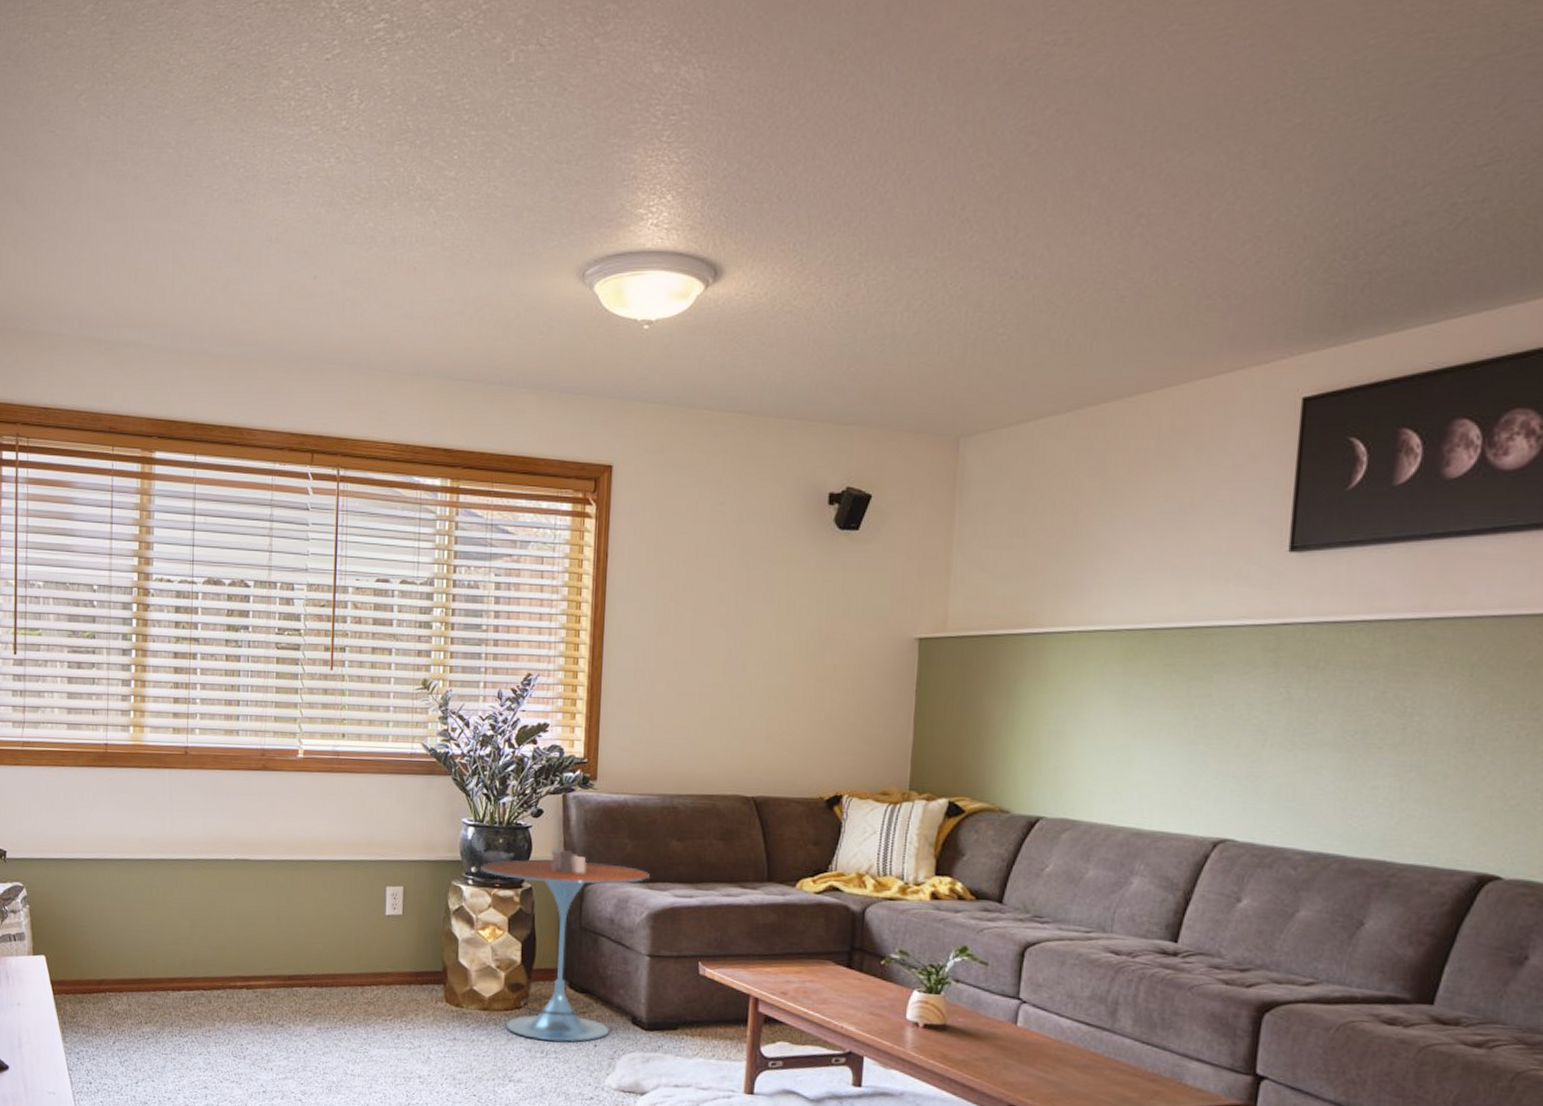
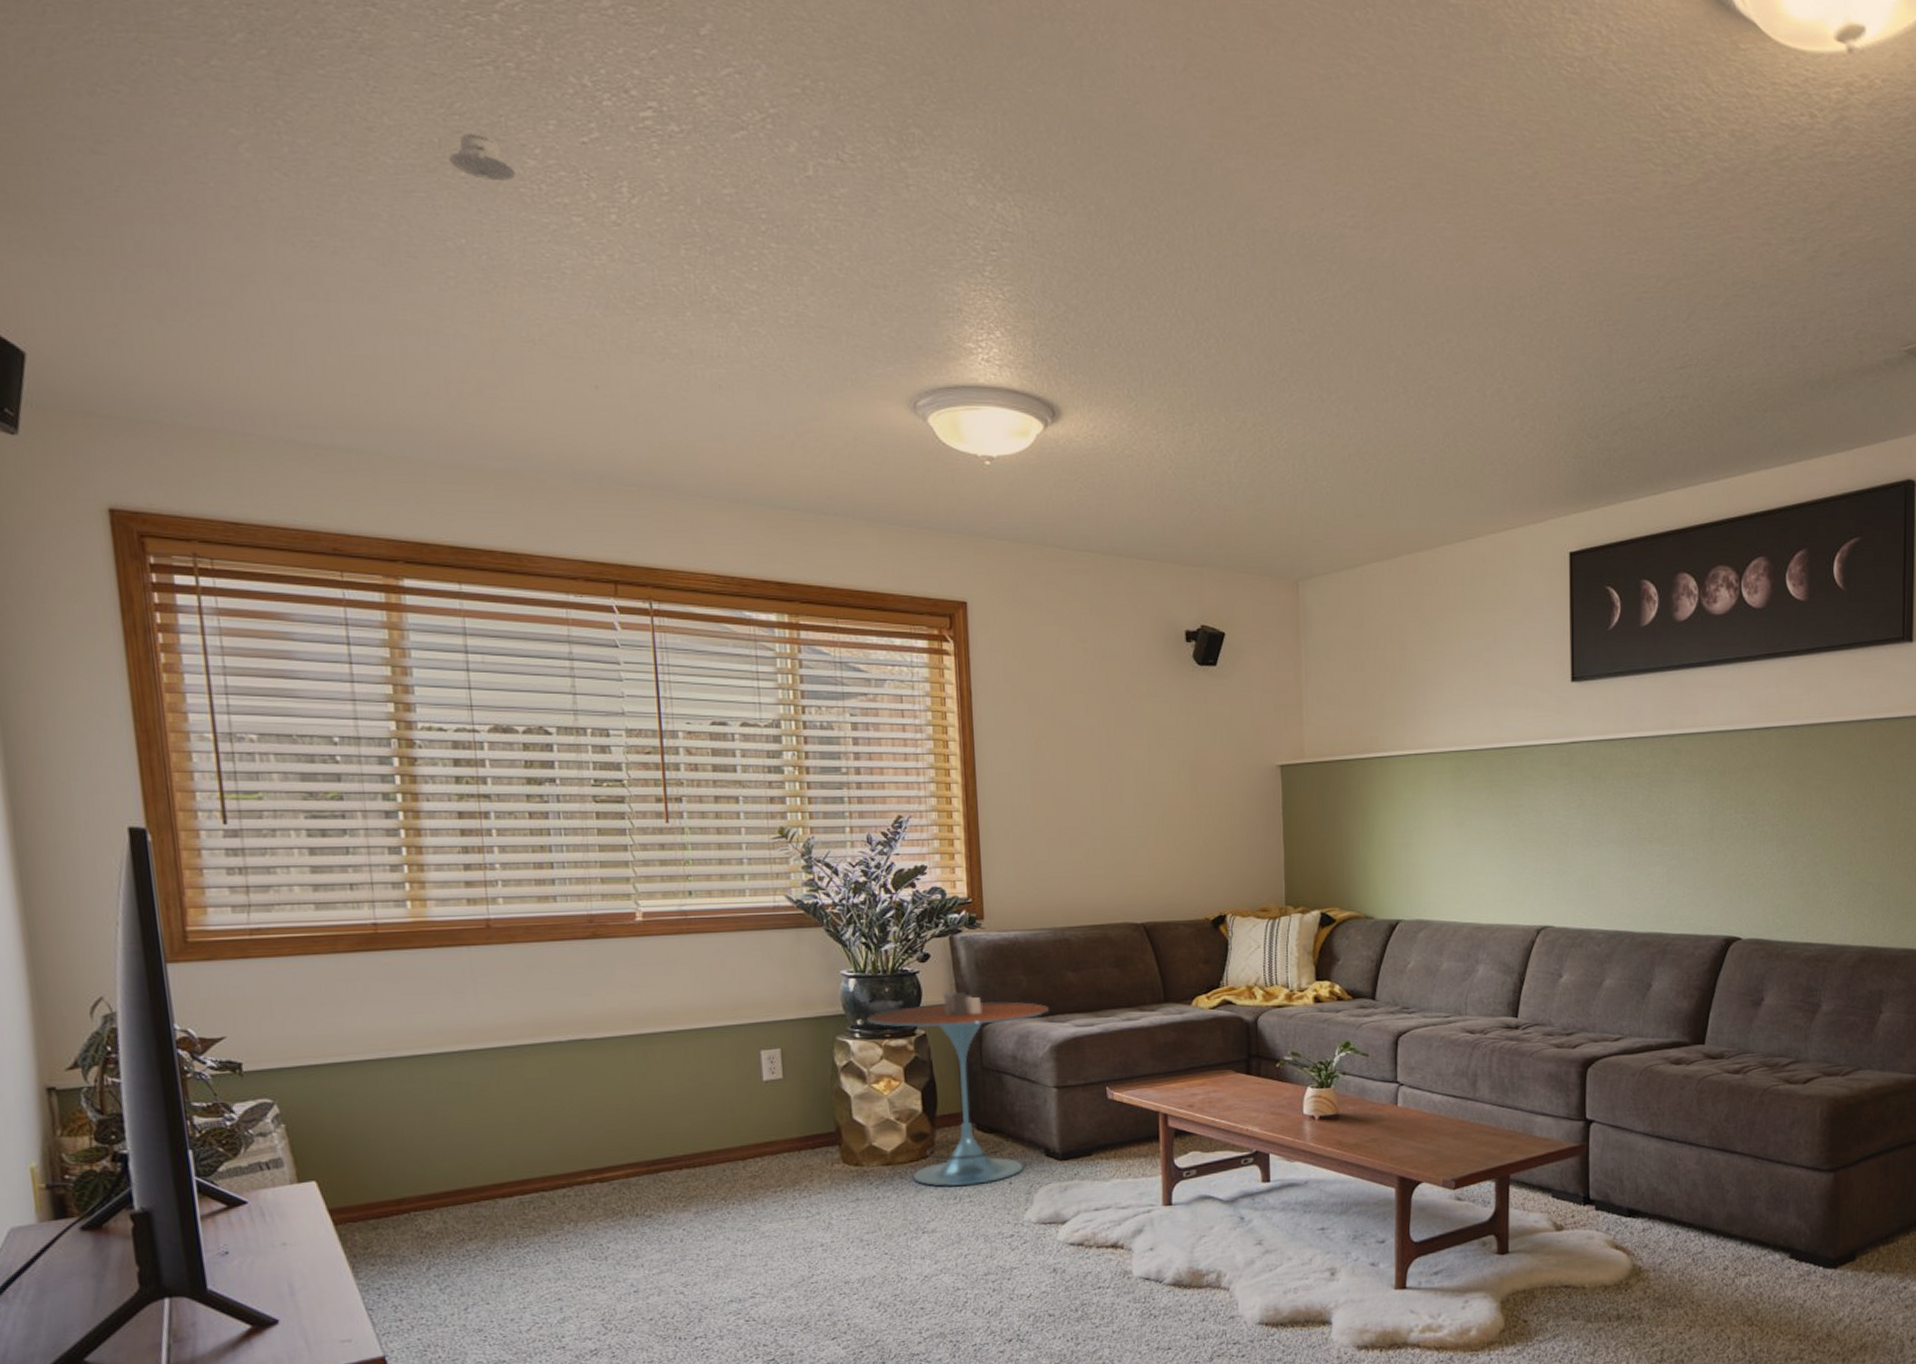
recessed light: none [224,63,273,102] -> present [449,133,517,181]

